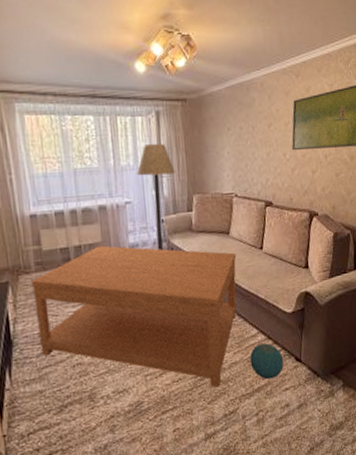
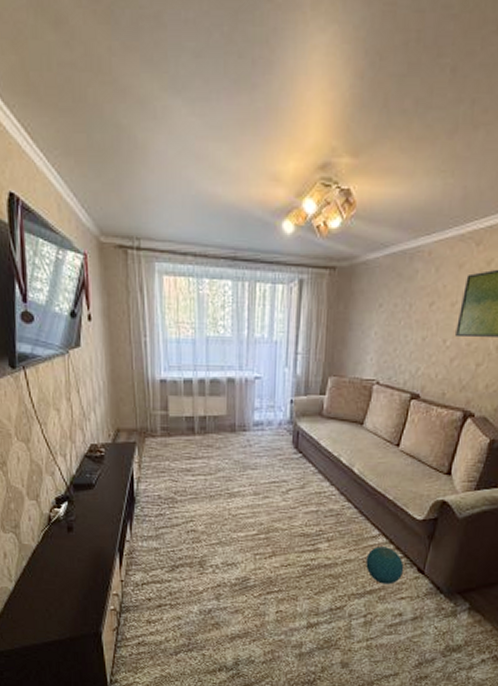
coffee table: present [31,245,237,388] -> none [156,419,368,581]
floor lamp: present [137,144,175,251] -> none [271,316,312,433]

